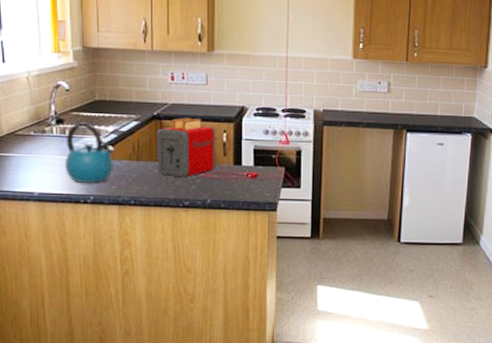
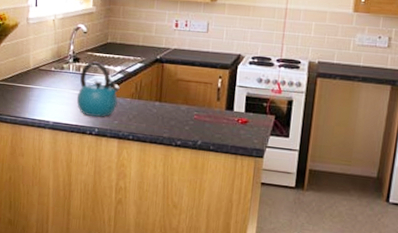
toaster: present [156,117,216,178] -> none [155,62,212,119]

